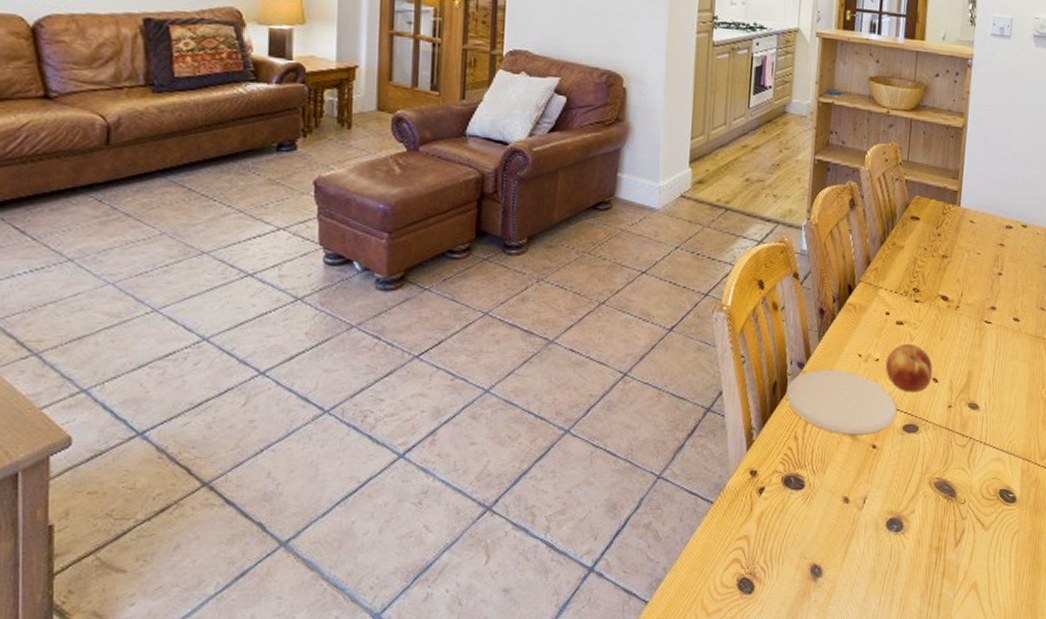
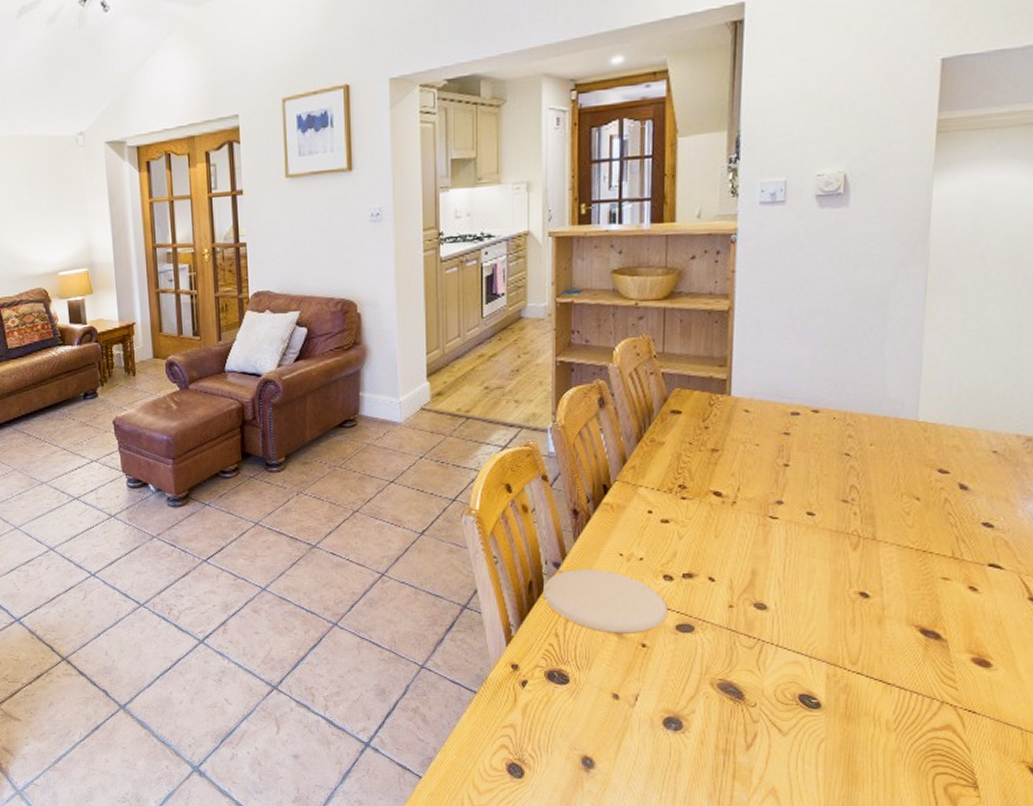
fruit: present [885,343,933,393] -> none [651,542,707,592]

